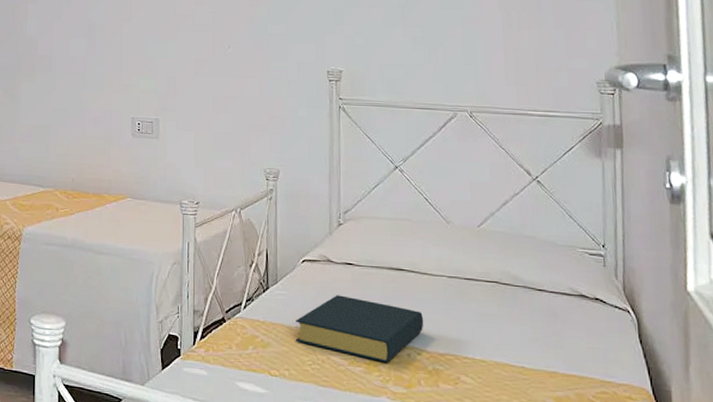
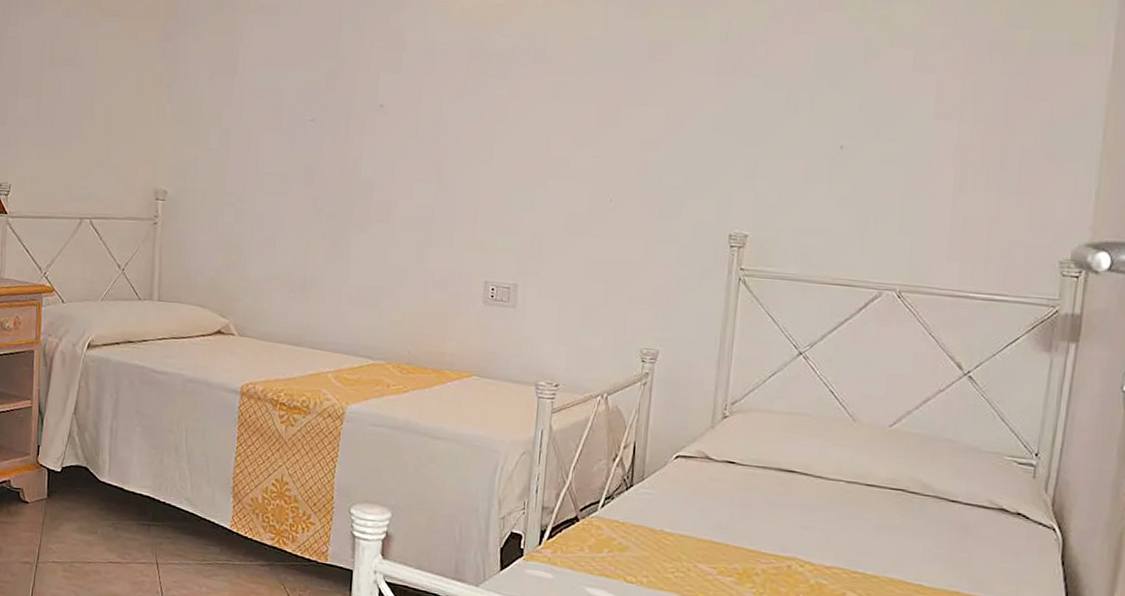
hardback book: present [295,295,424,363] -> none [658,496,812,575]

